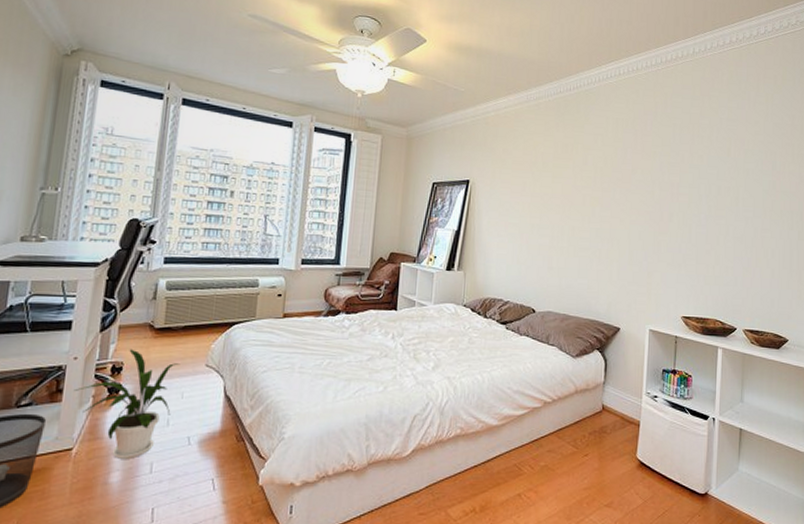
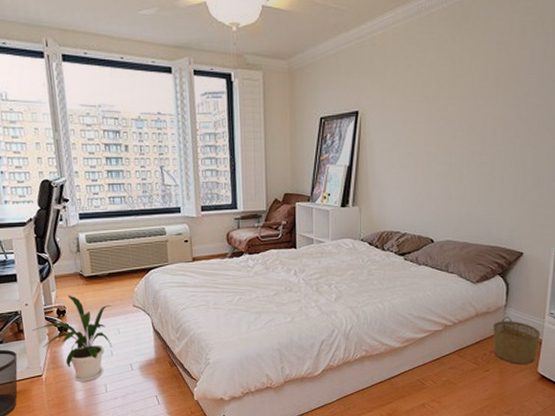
basket: none [592,394,639,449] -> present [493,316,541,364]

